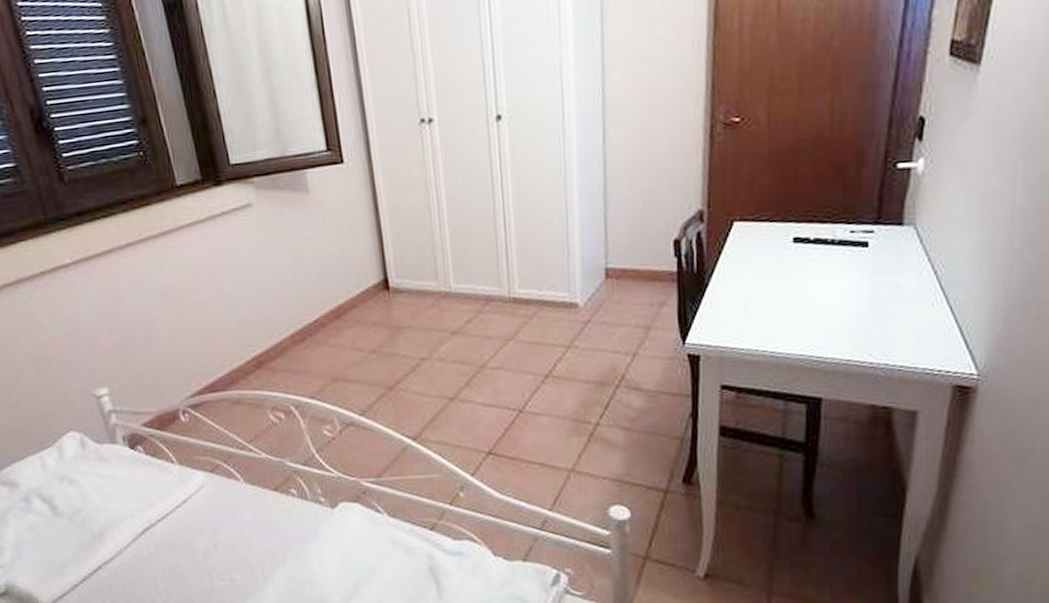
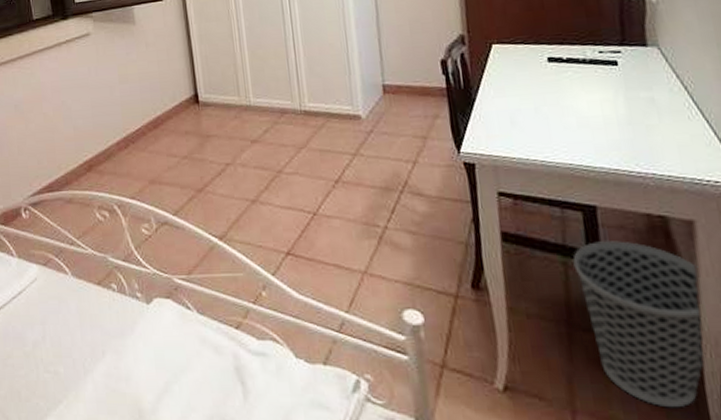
wastebasket: none [790,431,913,587] -> present [572,239,706,408]

